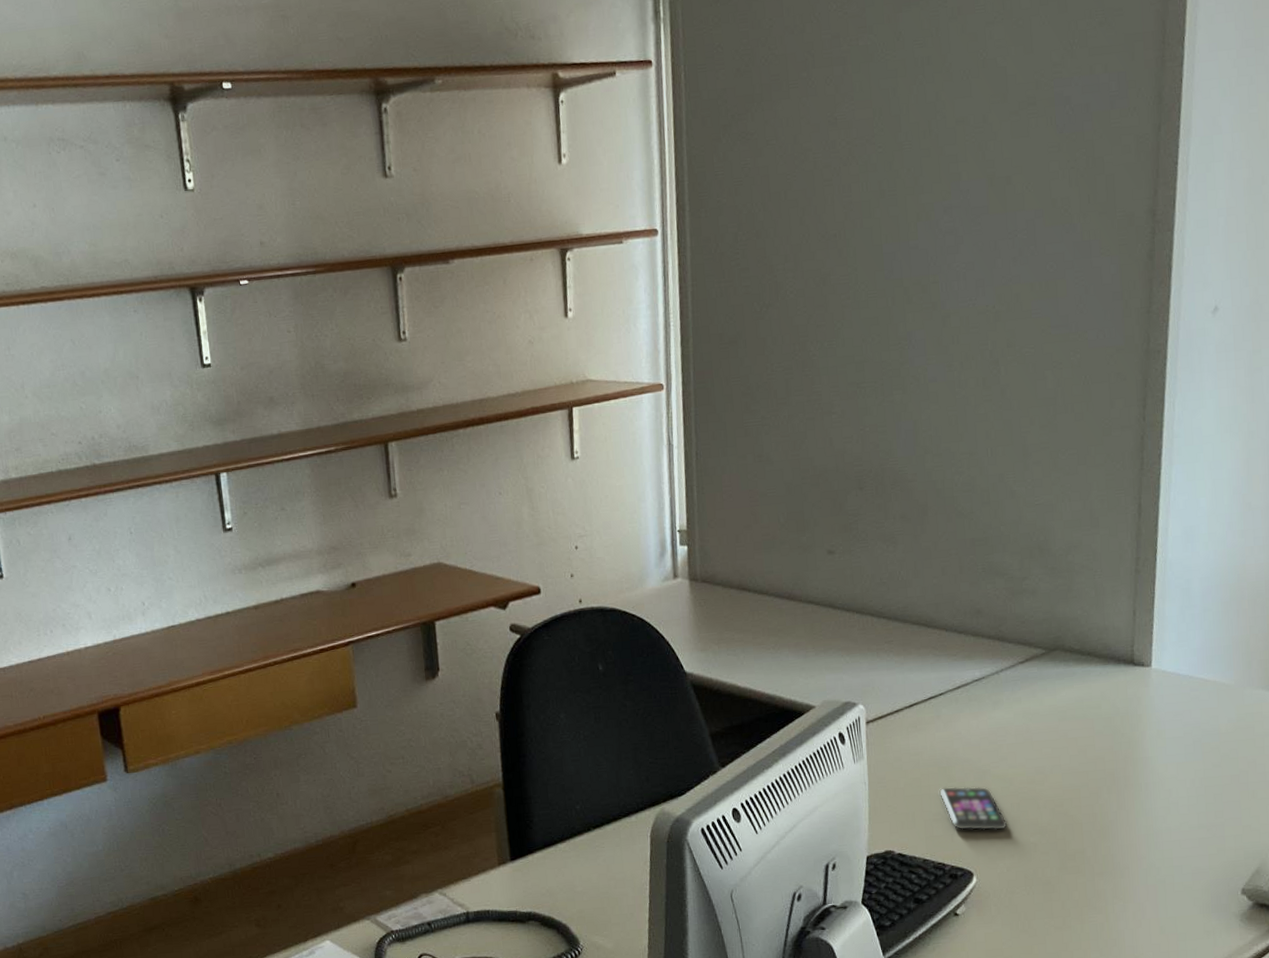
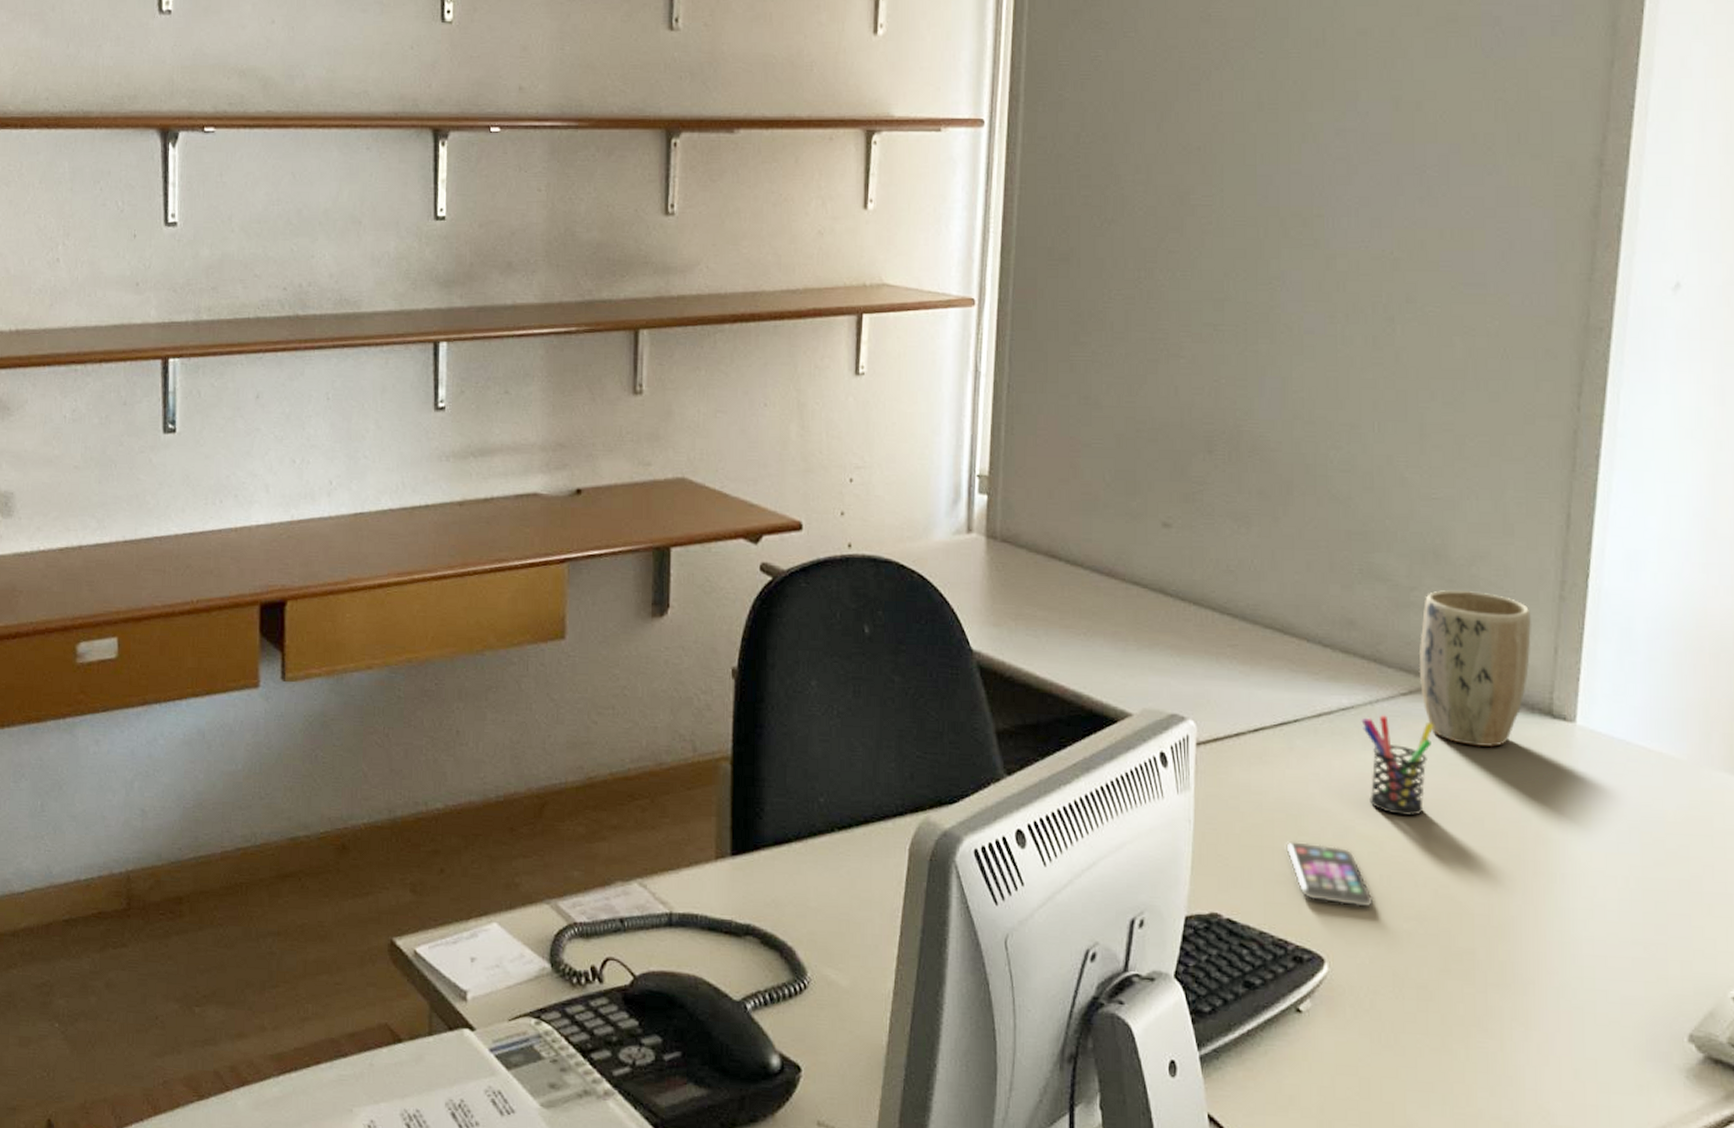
pen holder: none [990,681,1046,757] -> present [1361,715,1434,817]
plant pot: none [1031,574,1116,696] -> present [1419,590,1532,747]

